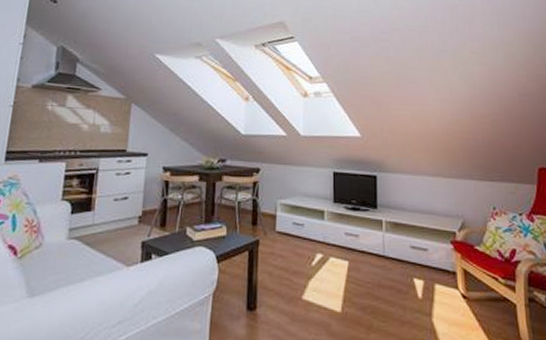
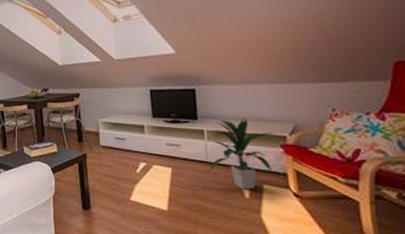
indoor plant: none [386,210,447,289] -> present [209,118,277,190]

